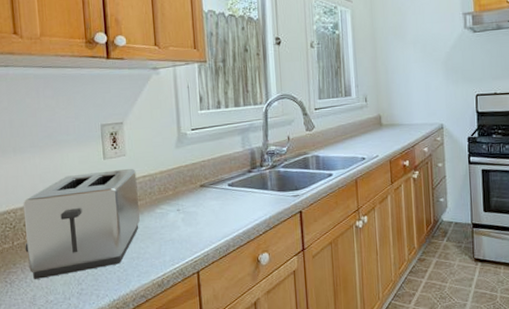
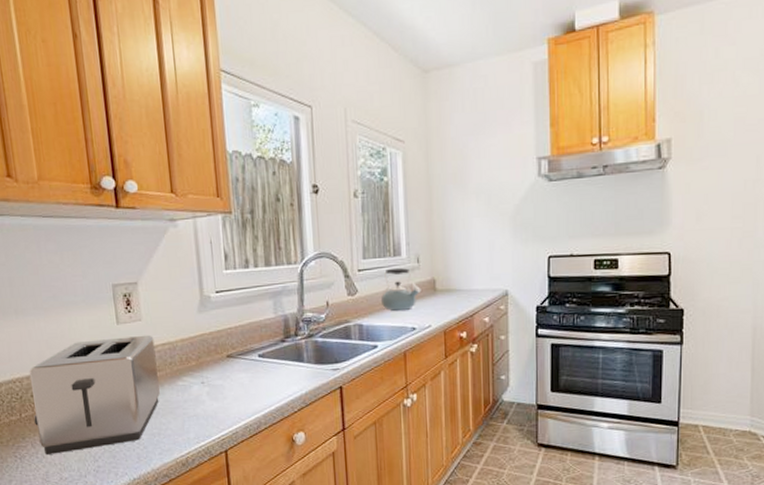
kettle: none [334,107,369,143] -> present [380,268,421,311]

